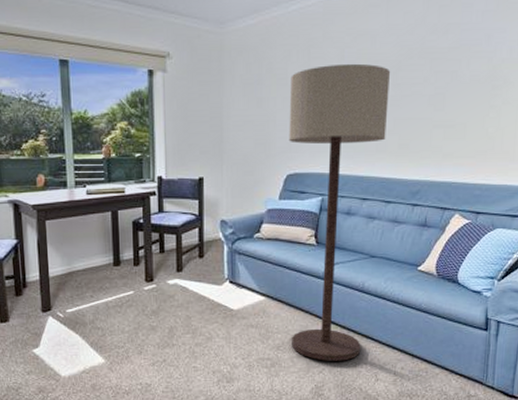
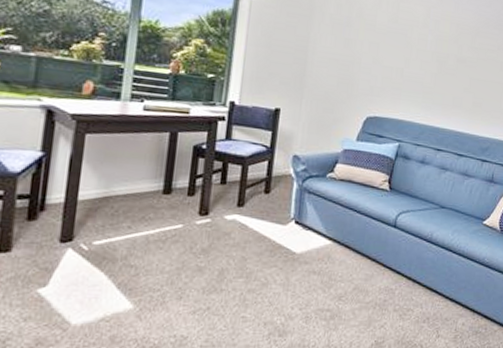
floor lamp: present [289,63,391,361] -> none [354,19,470,315]

